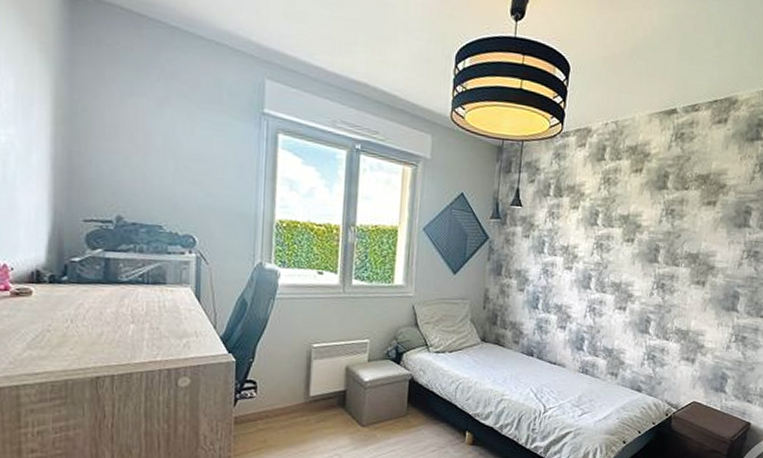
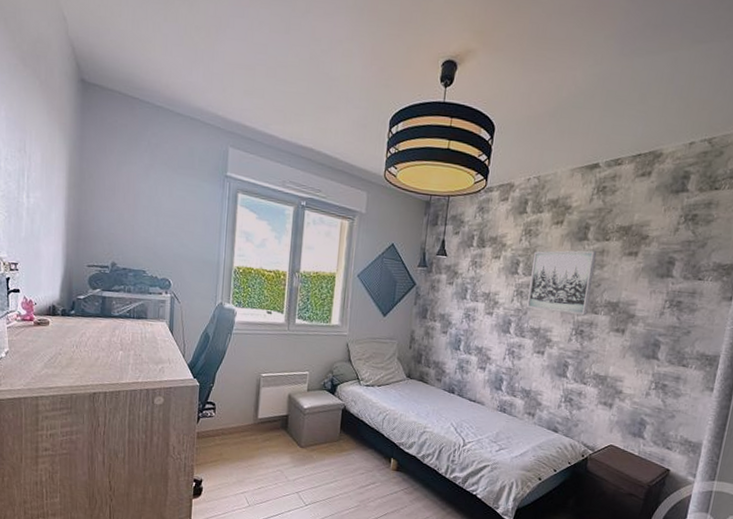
wall art: none [607,199,677,269] -> present [527,250,597,316]

